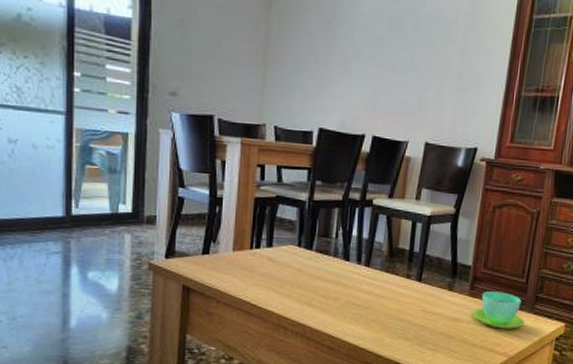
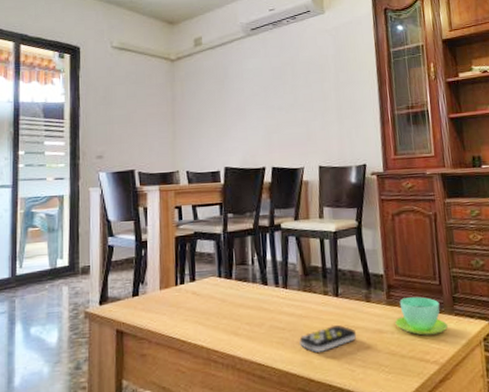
remote control: none [373,308,433,332] -> present [299,324,357,353]

